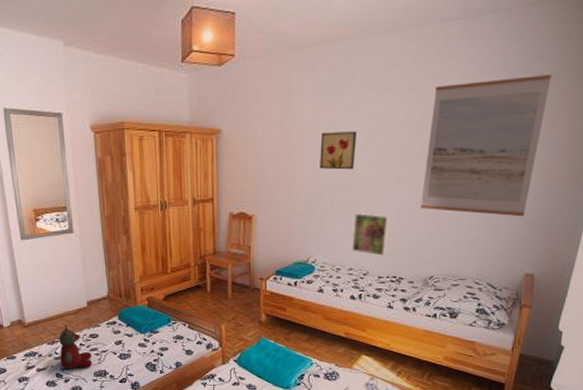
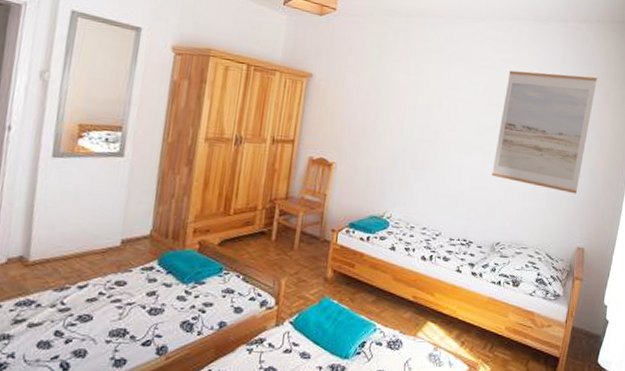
stuffed bear: present [59,324,92,370] -> none [65,266,112,326]
wall art: present [320,131,357,170] -> none [404,93,441,131]
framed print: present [352,213,389,256] -> none [427,173,464,218]

